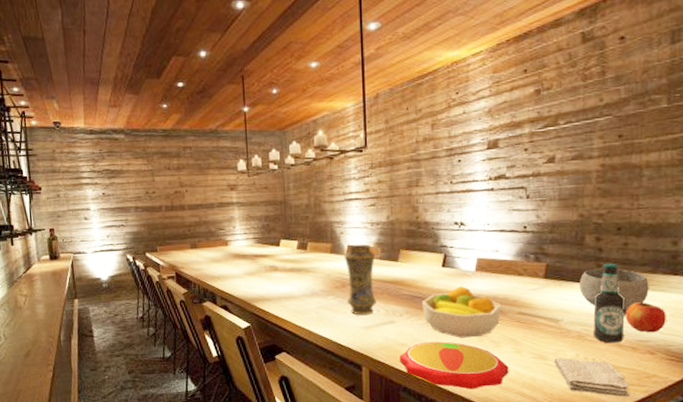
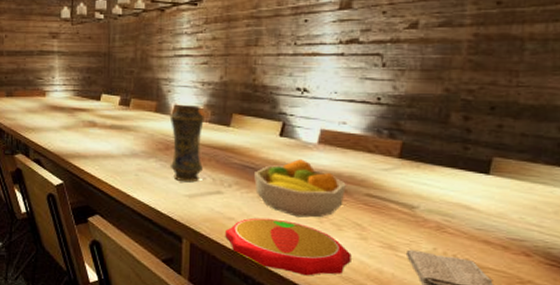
bowl: present [580,268,649,311] -> none [441,151,528,203]
bottle: present [592,263,626,343] -> none [454,146,497,239]
apple: present [625,301,666,333] -> none [496,193,548,231]

